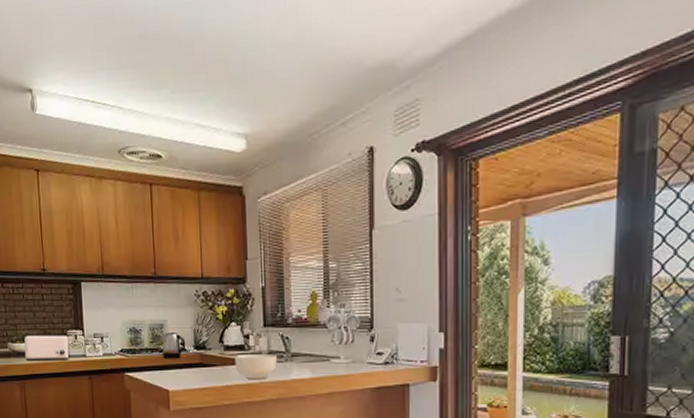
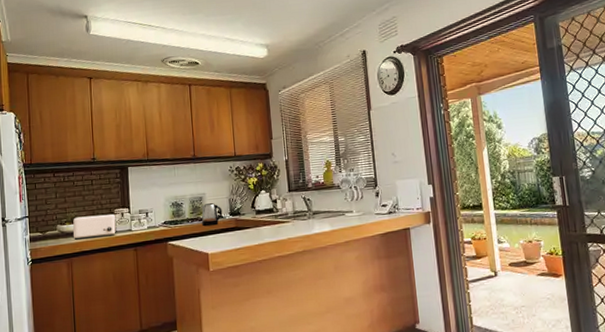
bowl: present [233,354,278,380] -> none [264,214,302,237]

